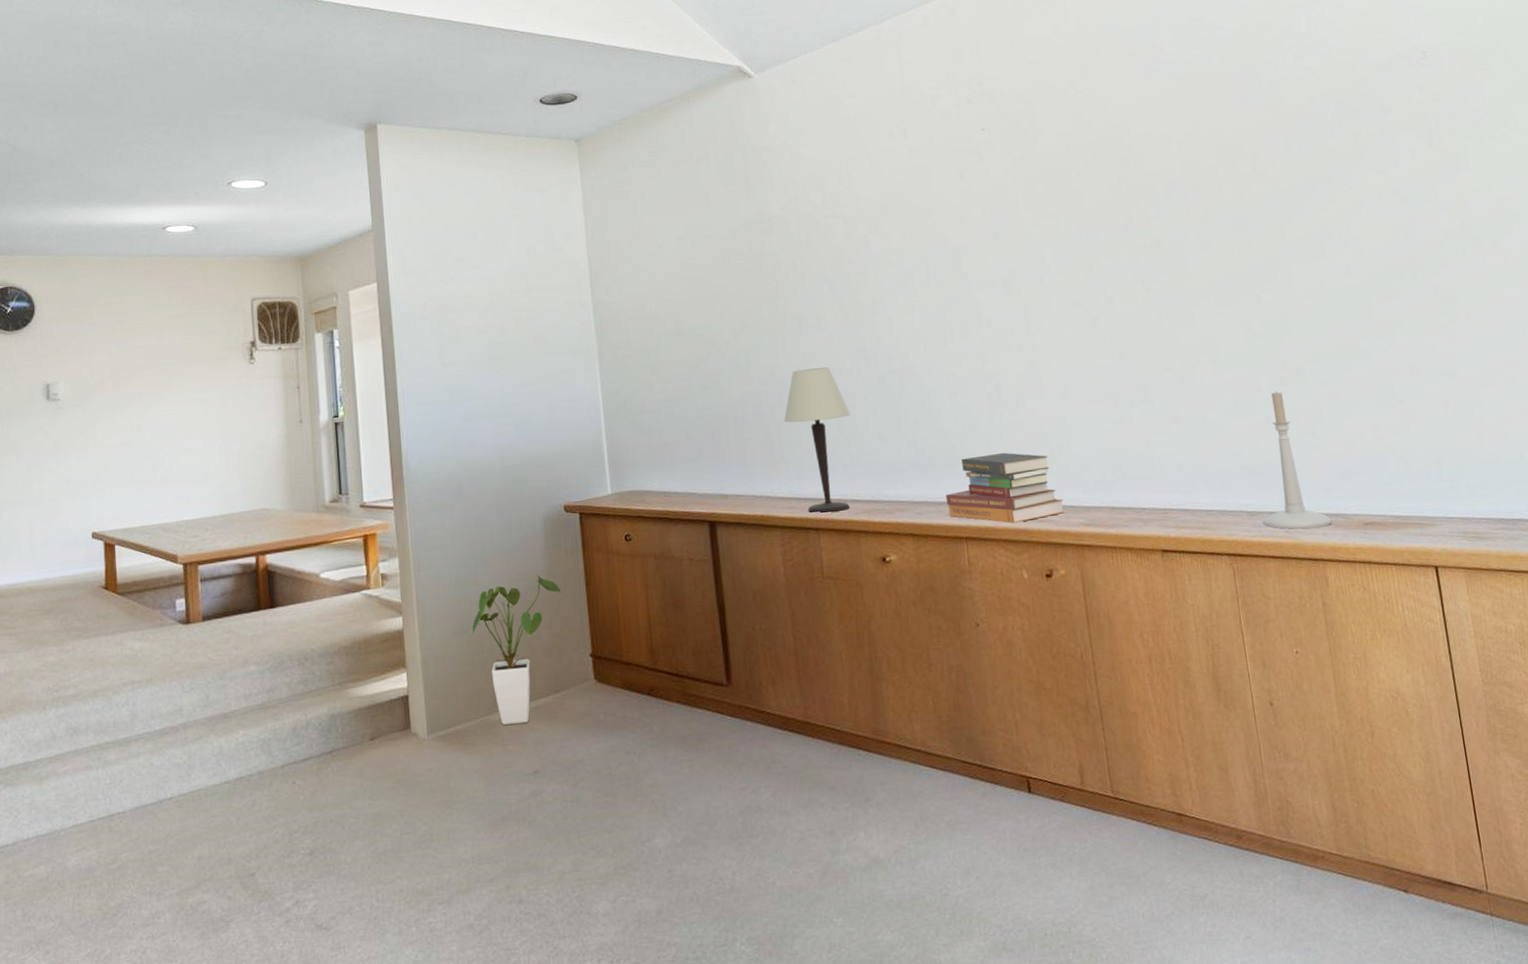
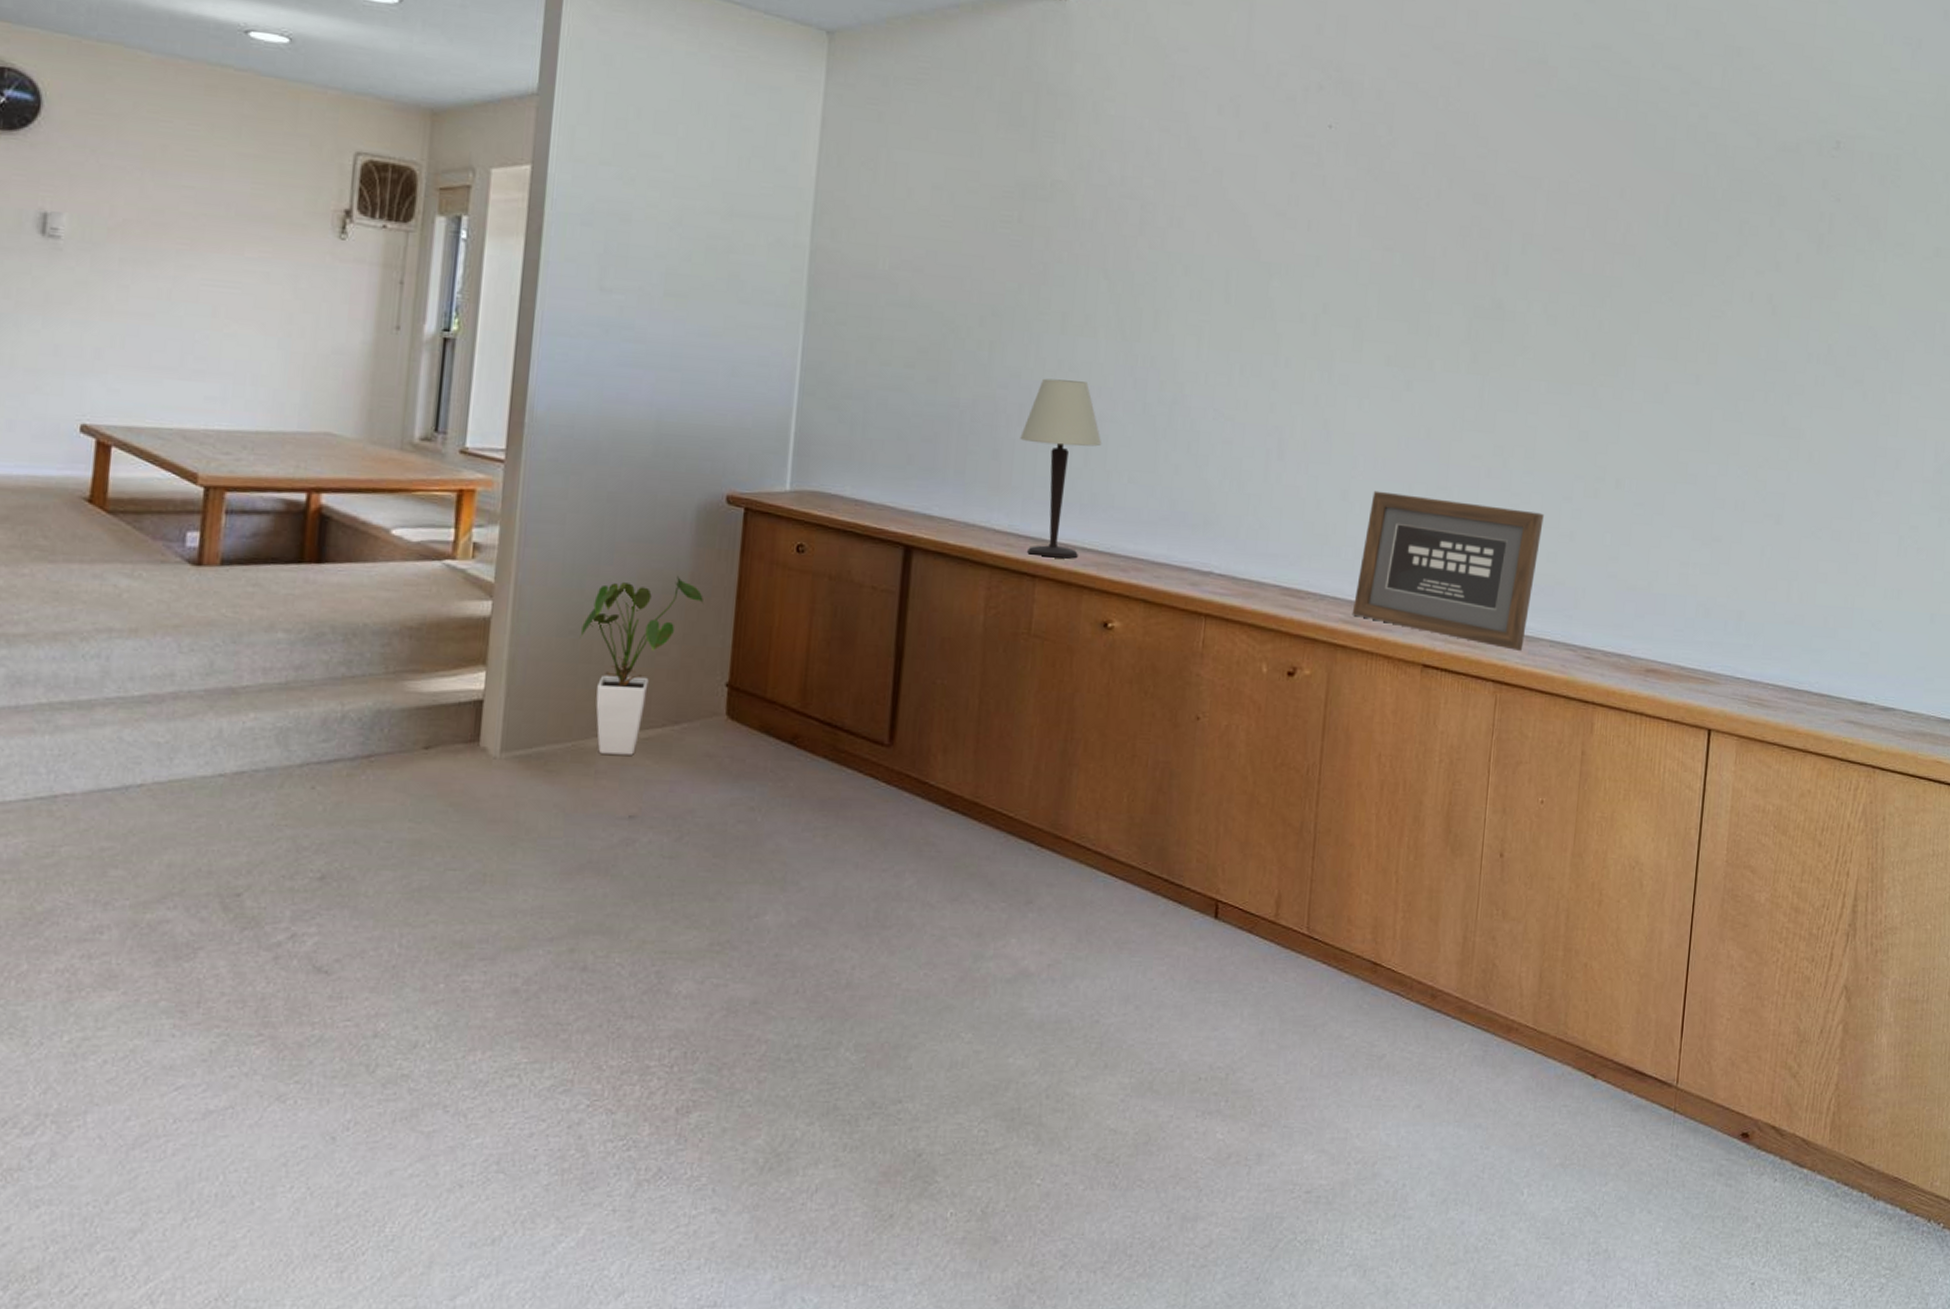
books: present [946,452,1065,524] -> none [1192,520,1327,607]
picture frame: none [1085,406,1248,526] -> present [1352,490,1544,651]
candlestick: present [1263,390,1333,529] -> none [1540,502,1614,666]

